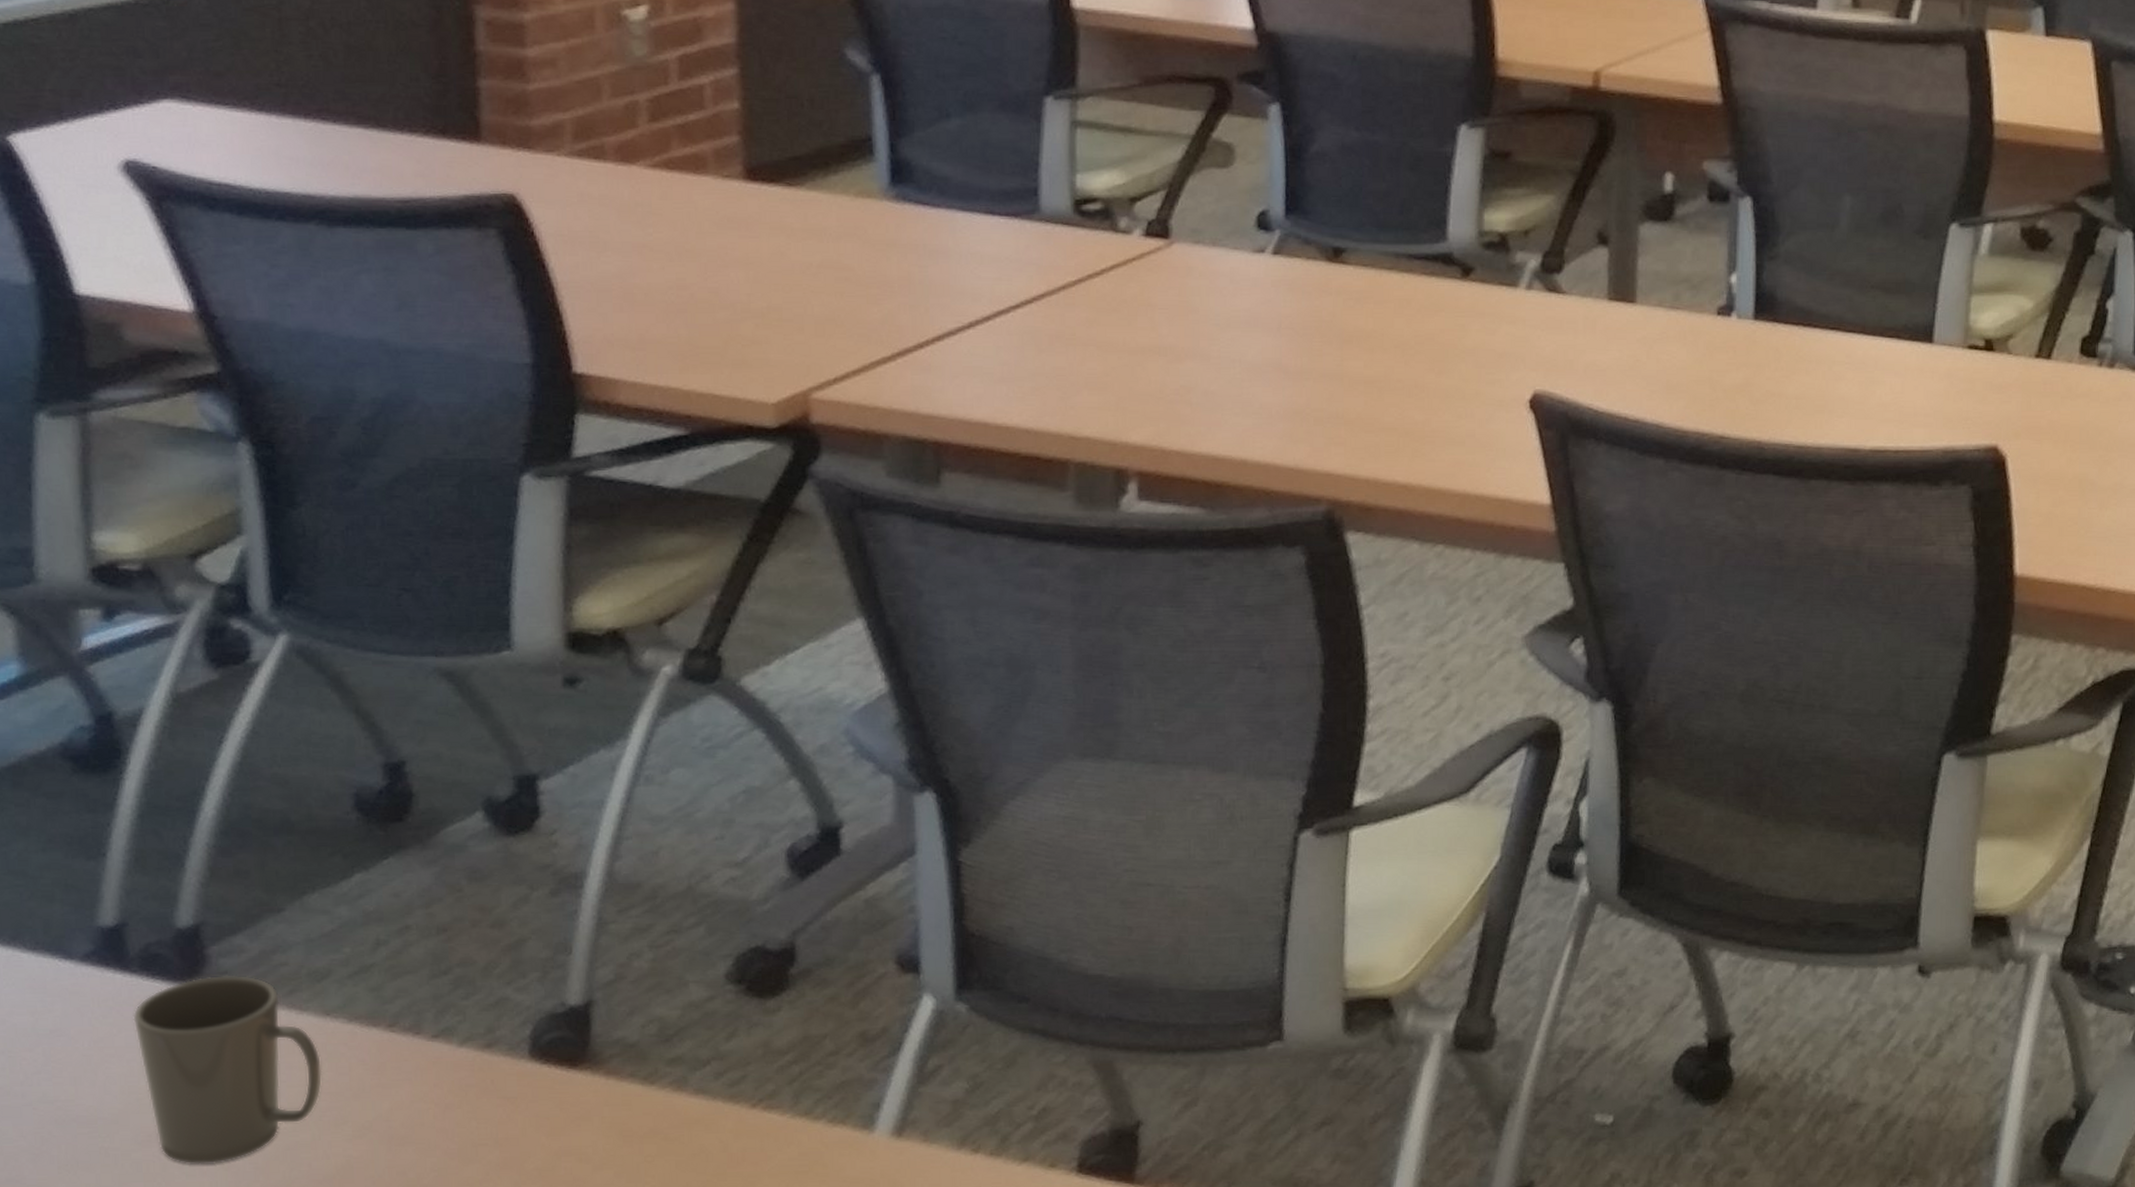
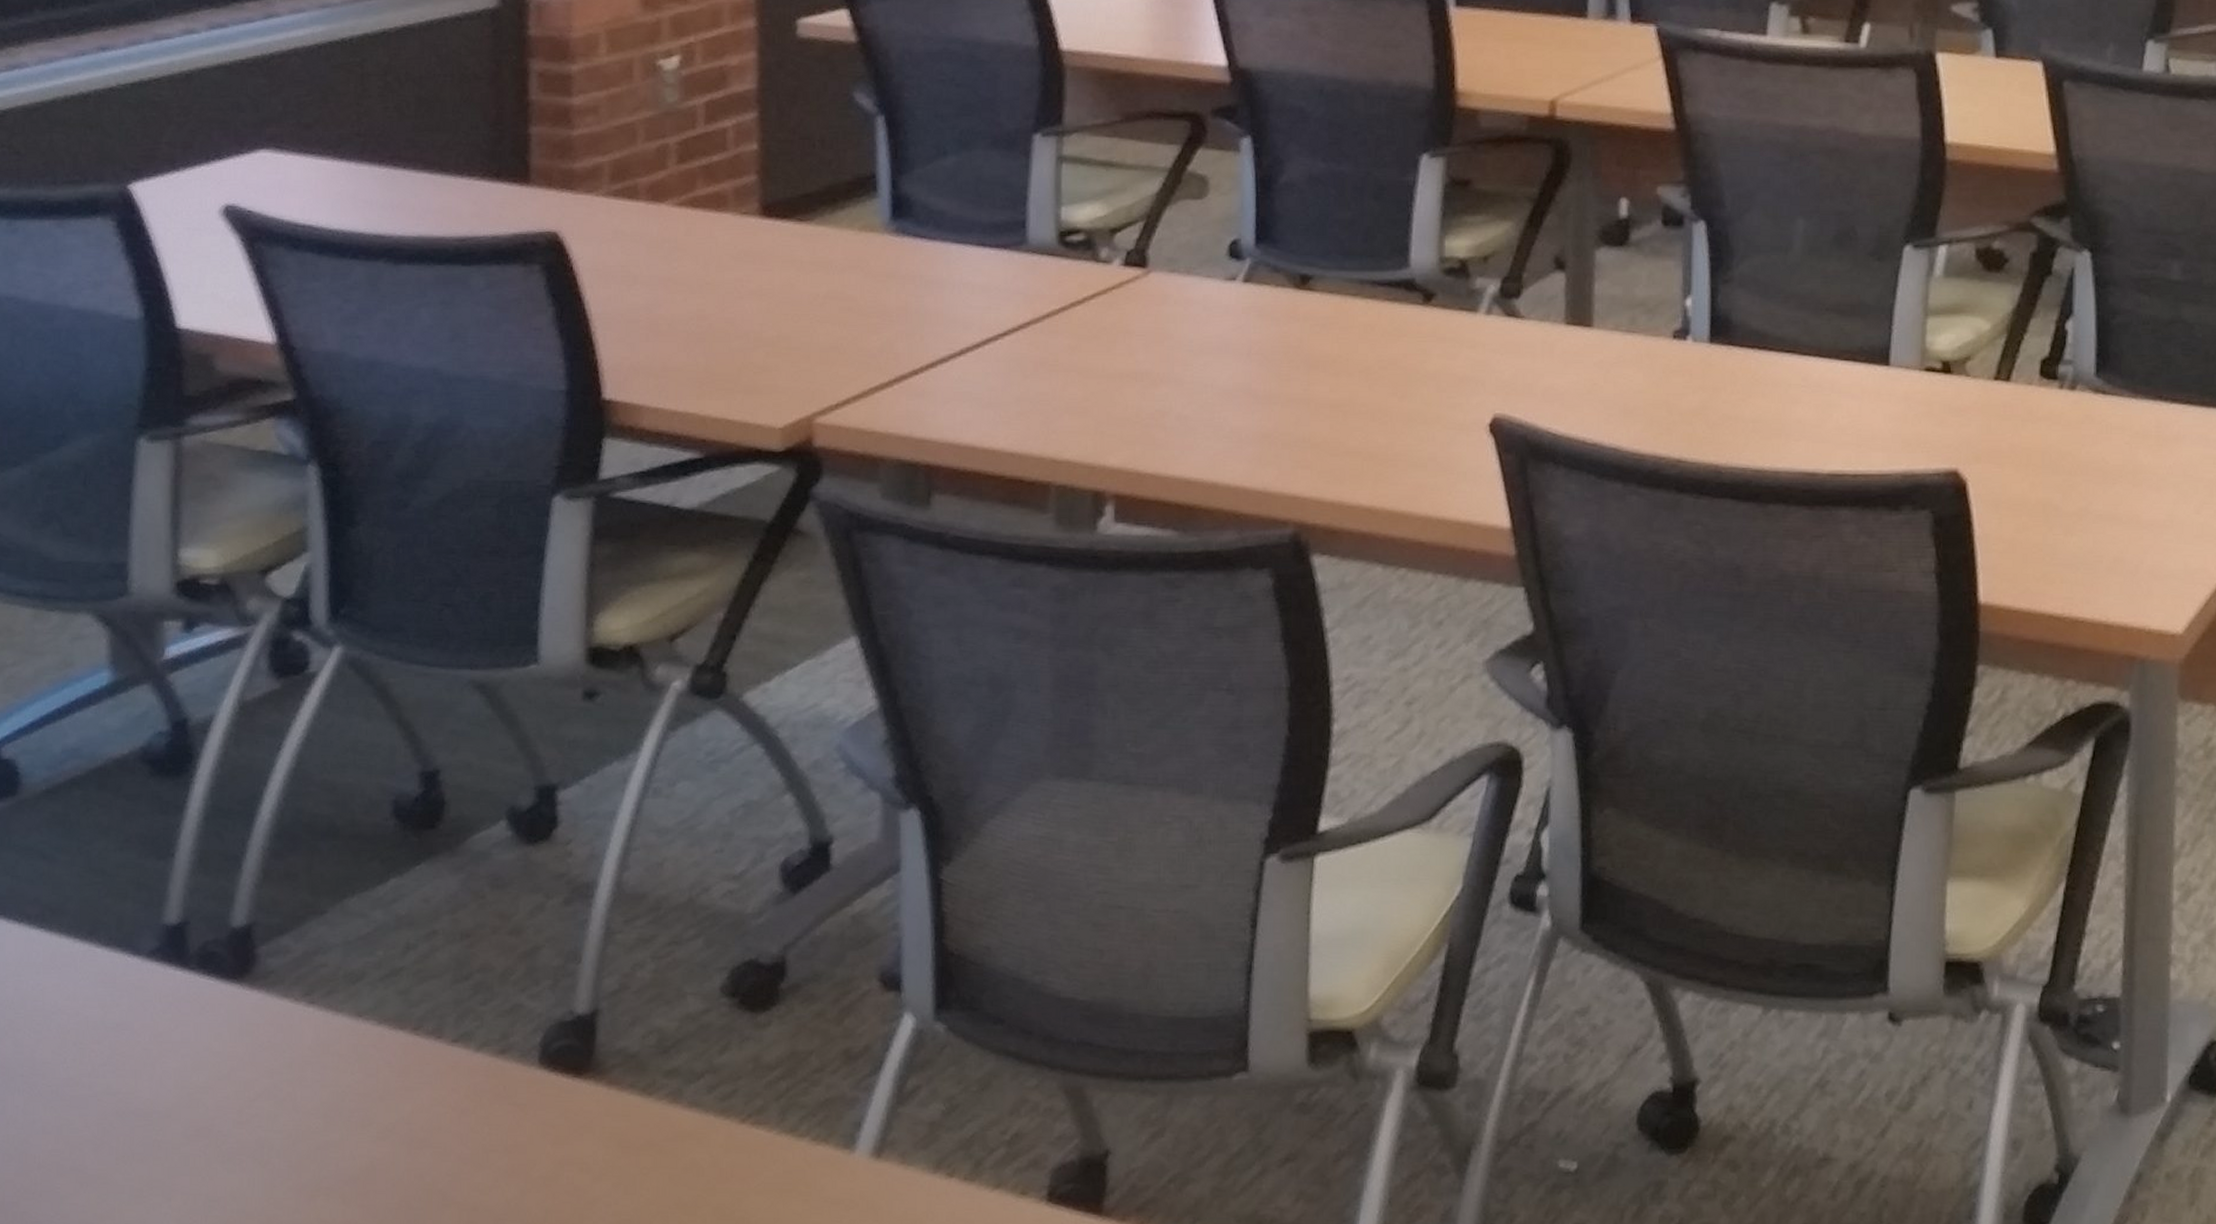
mug: present [133,974,323,1164] -> none [189,974,353,1161]

